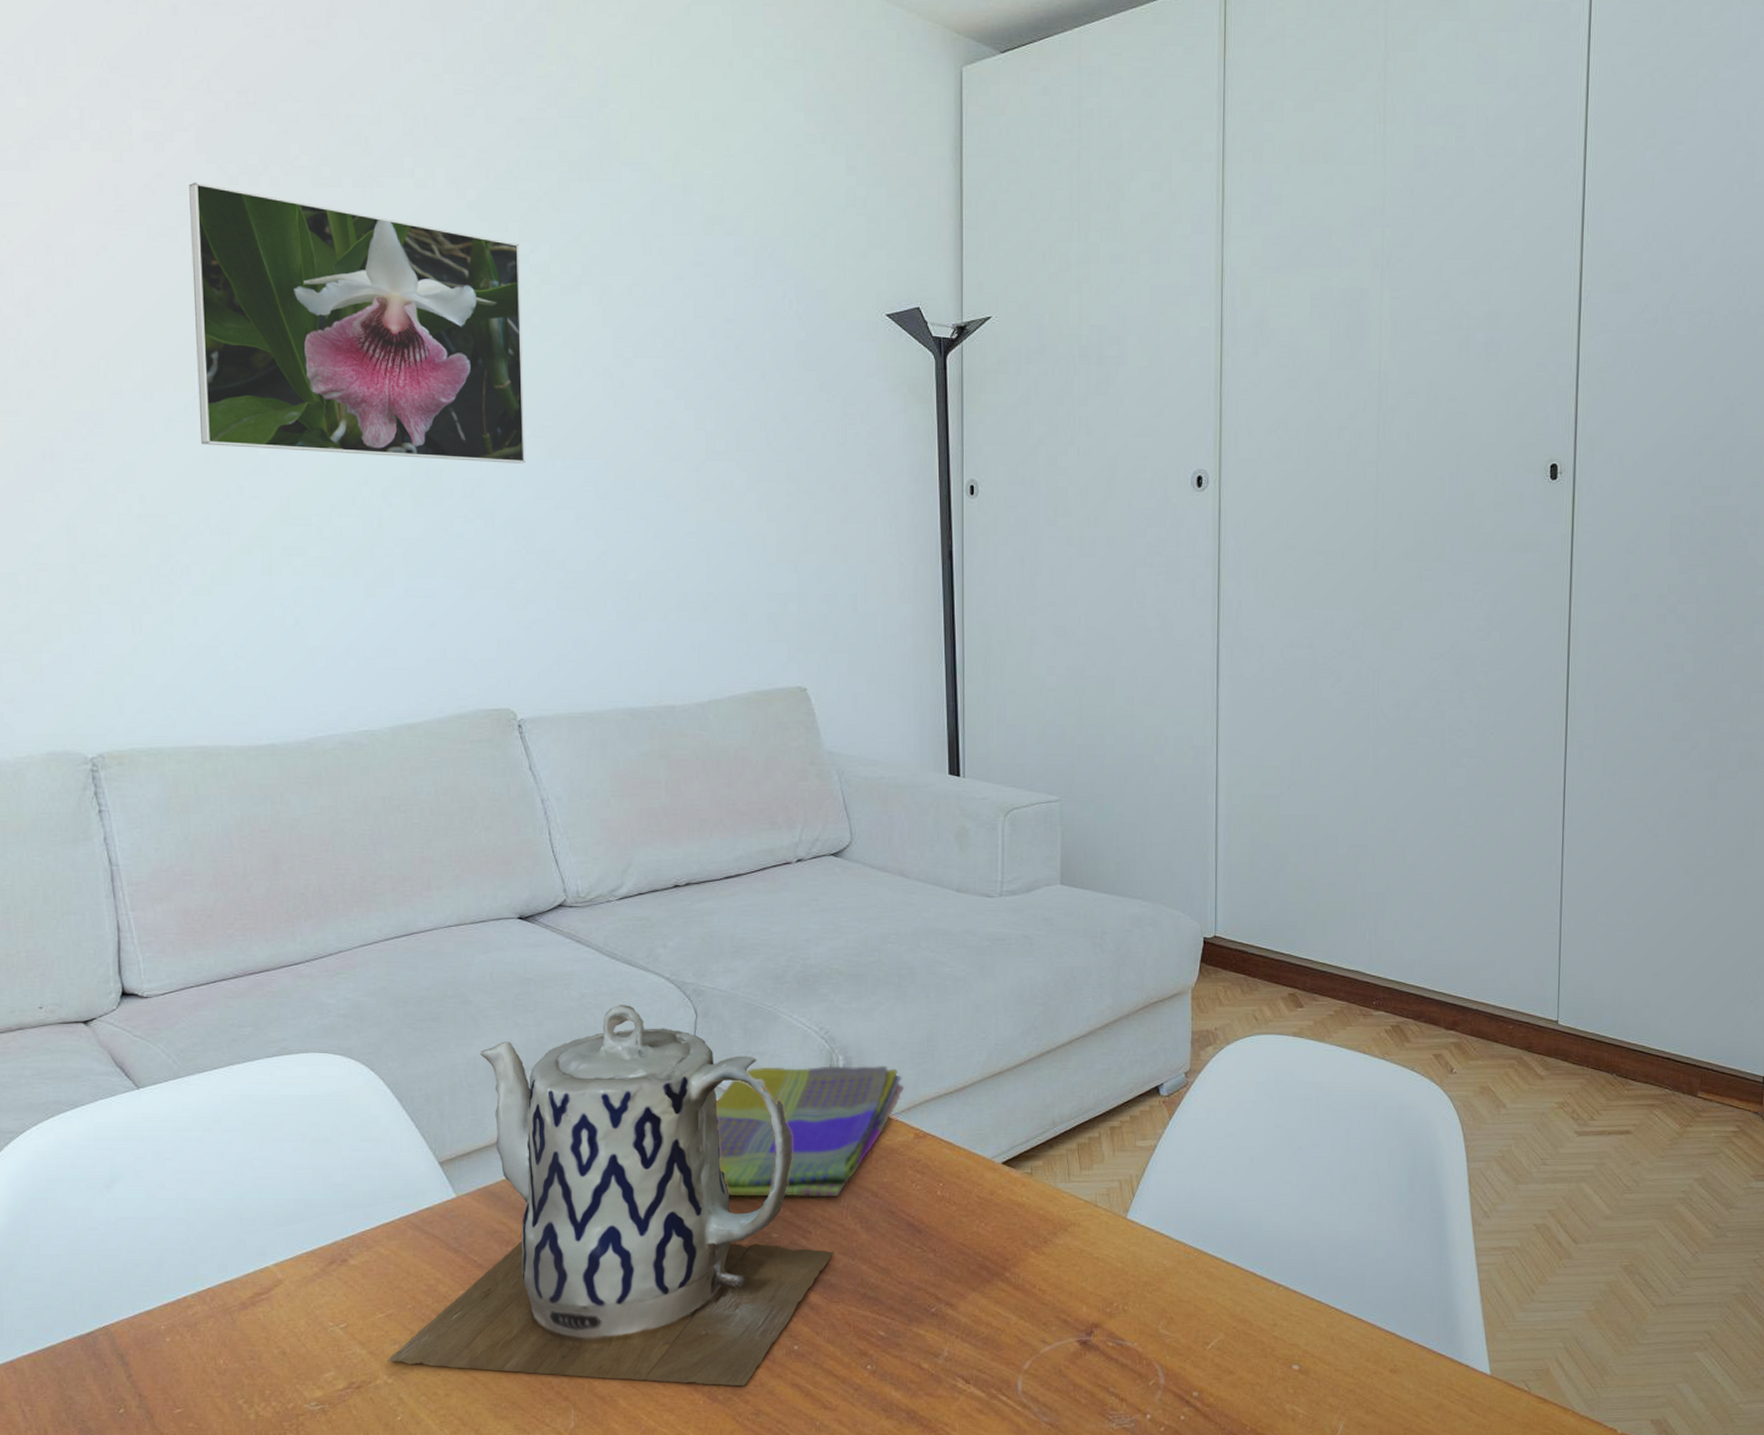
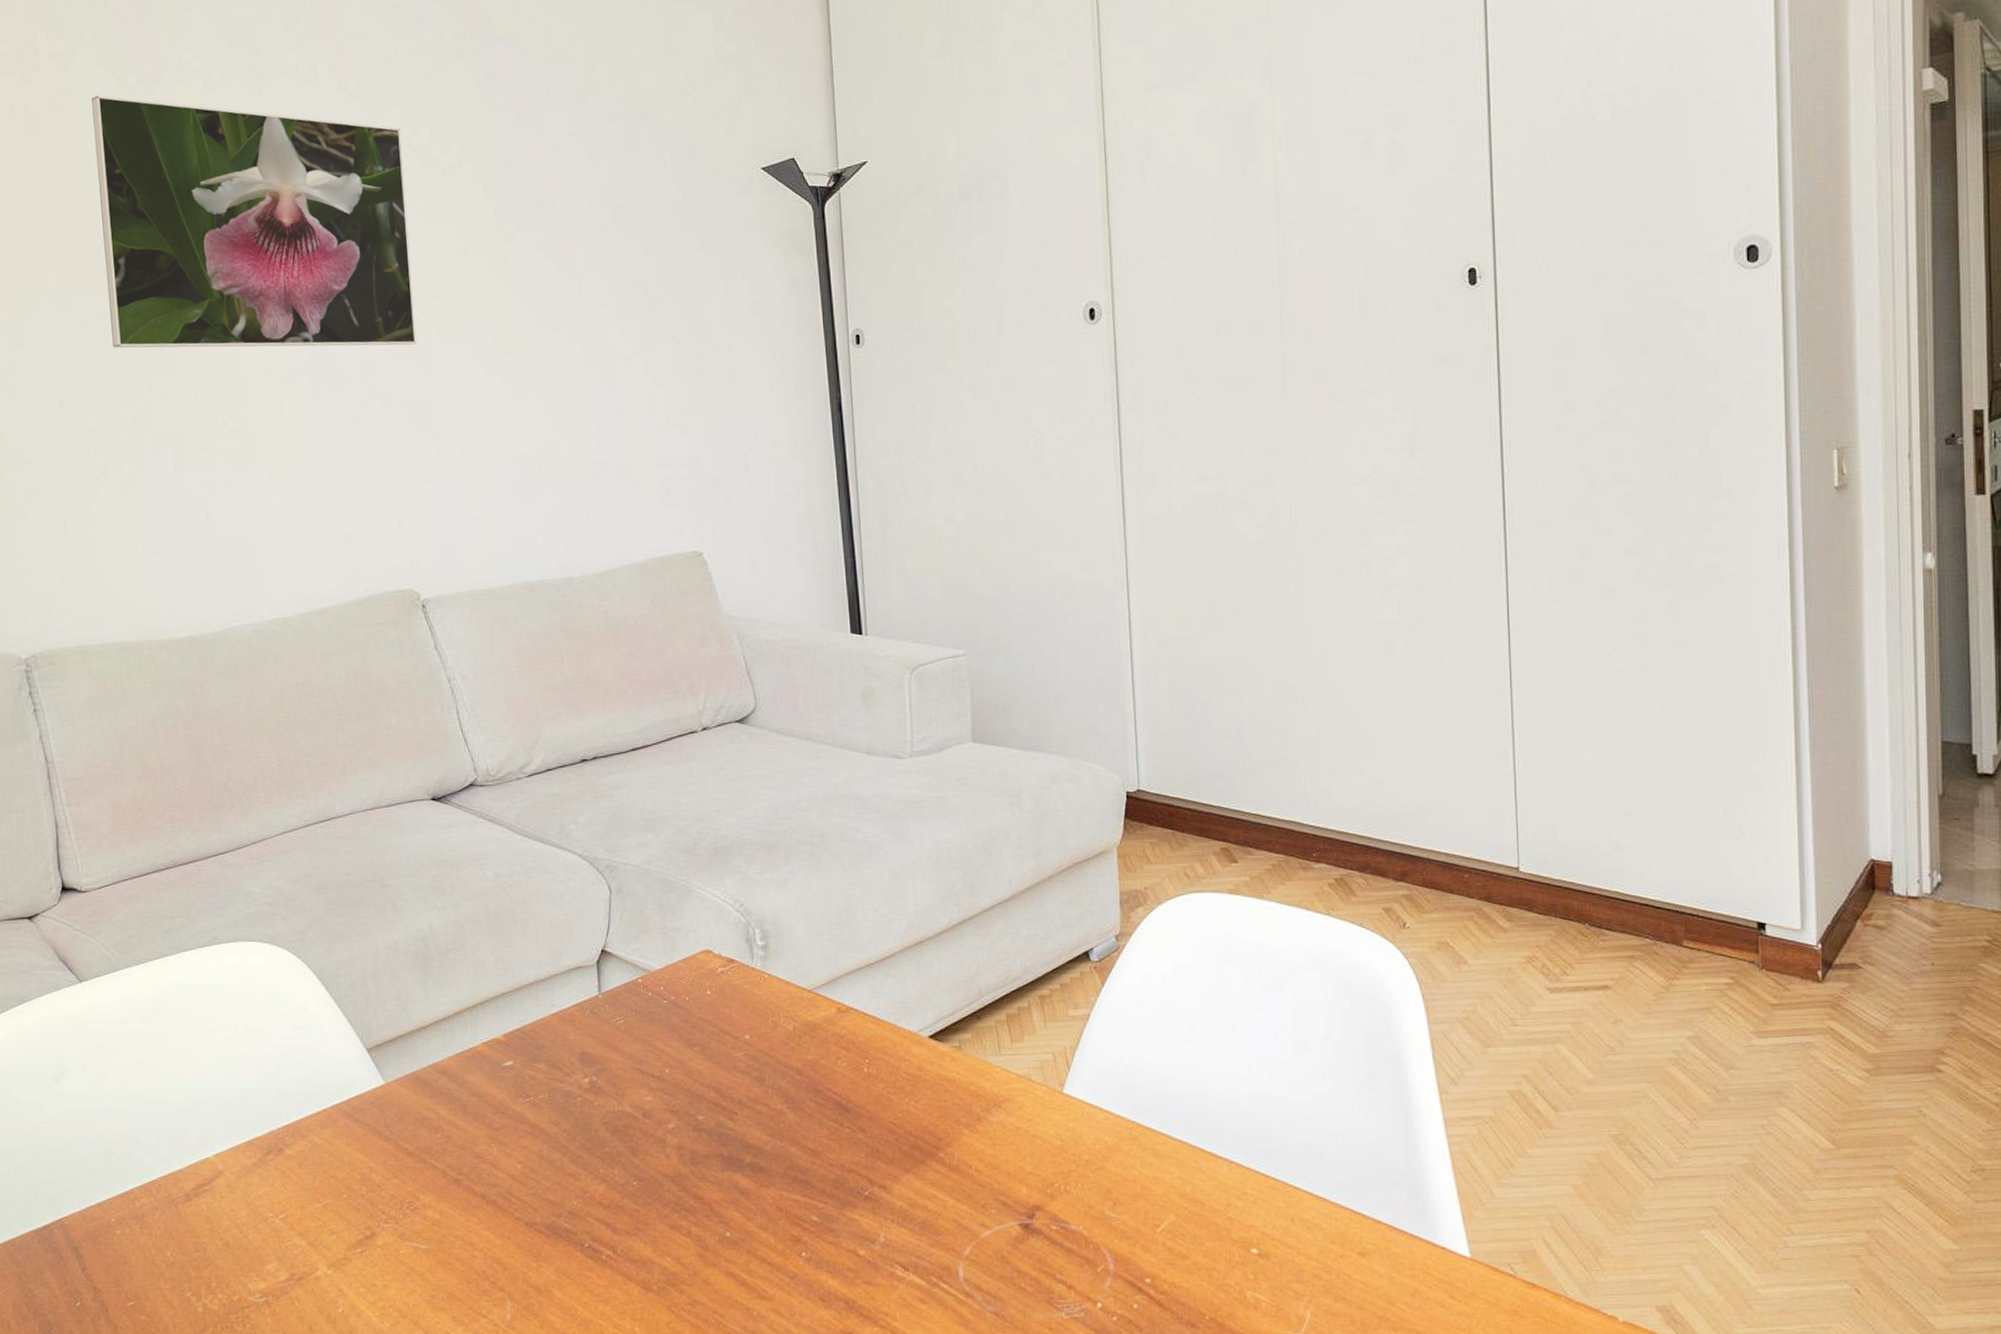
teapot: present [387,1005,834,1385] -> none [326,883,762,1275]
dish towel: present [716,1065,904,1197] -> none [635,937,823,1078]

